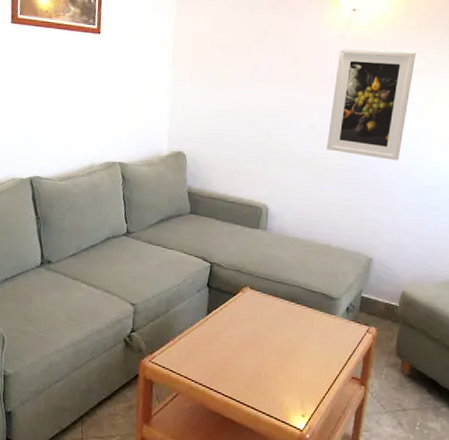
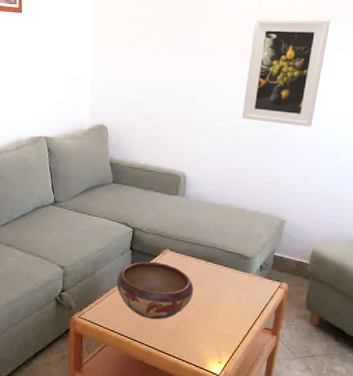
decorative bowl: none [192,300,275,366] -> present [116,261,193,320]

